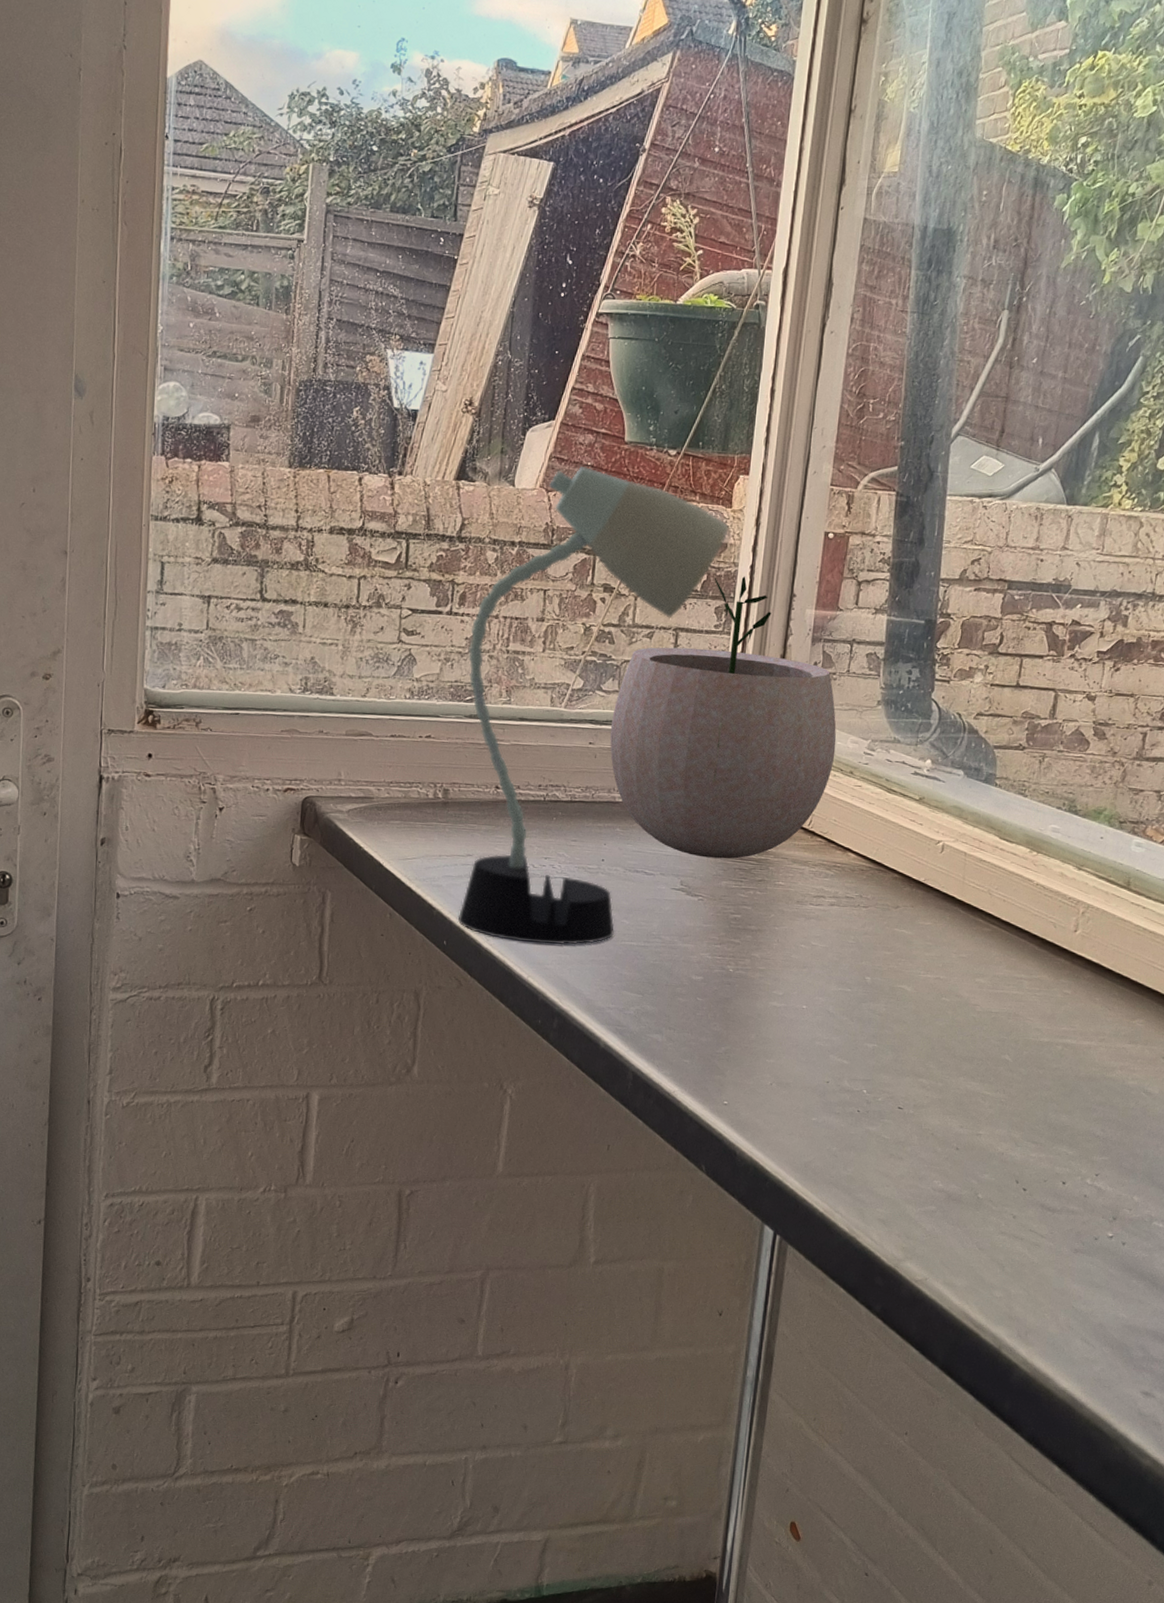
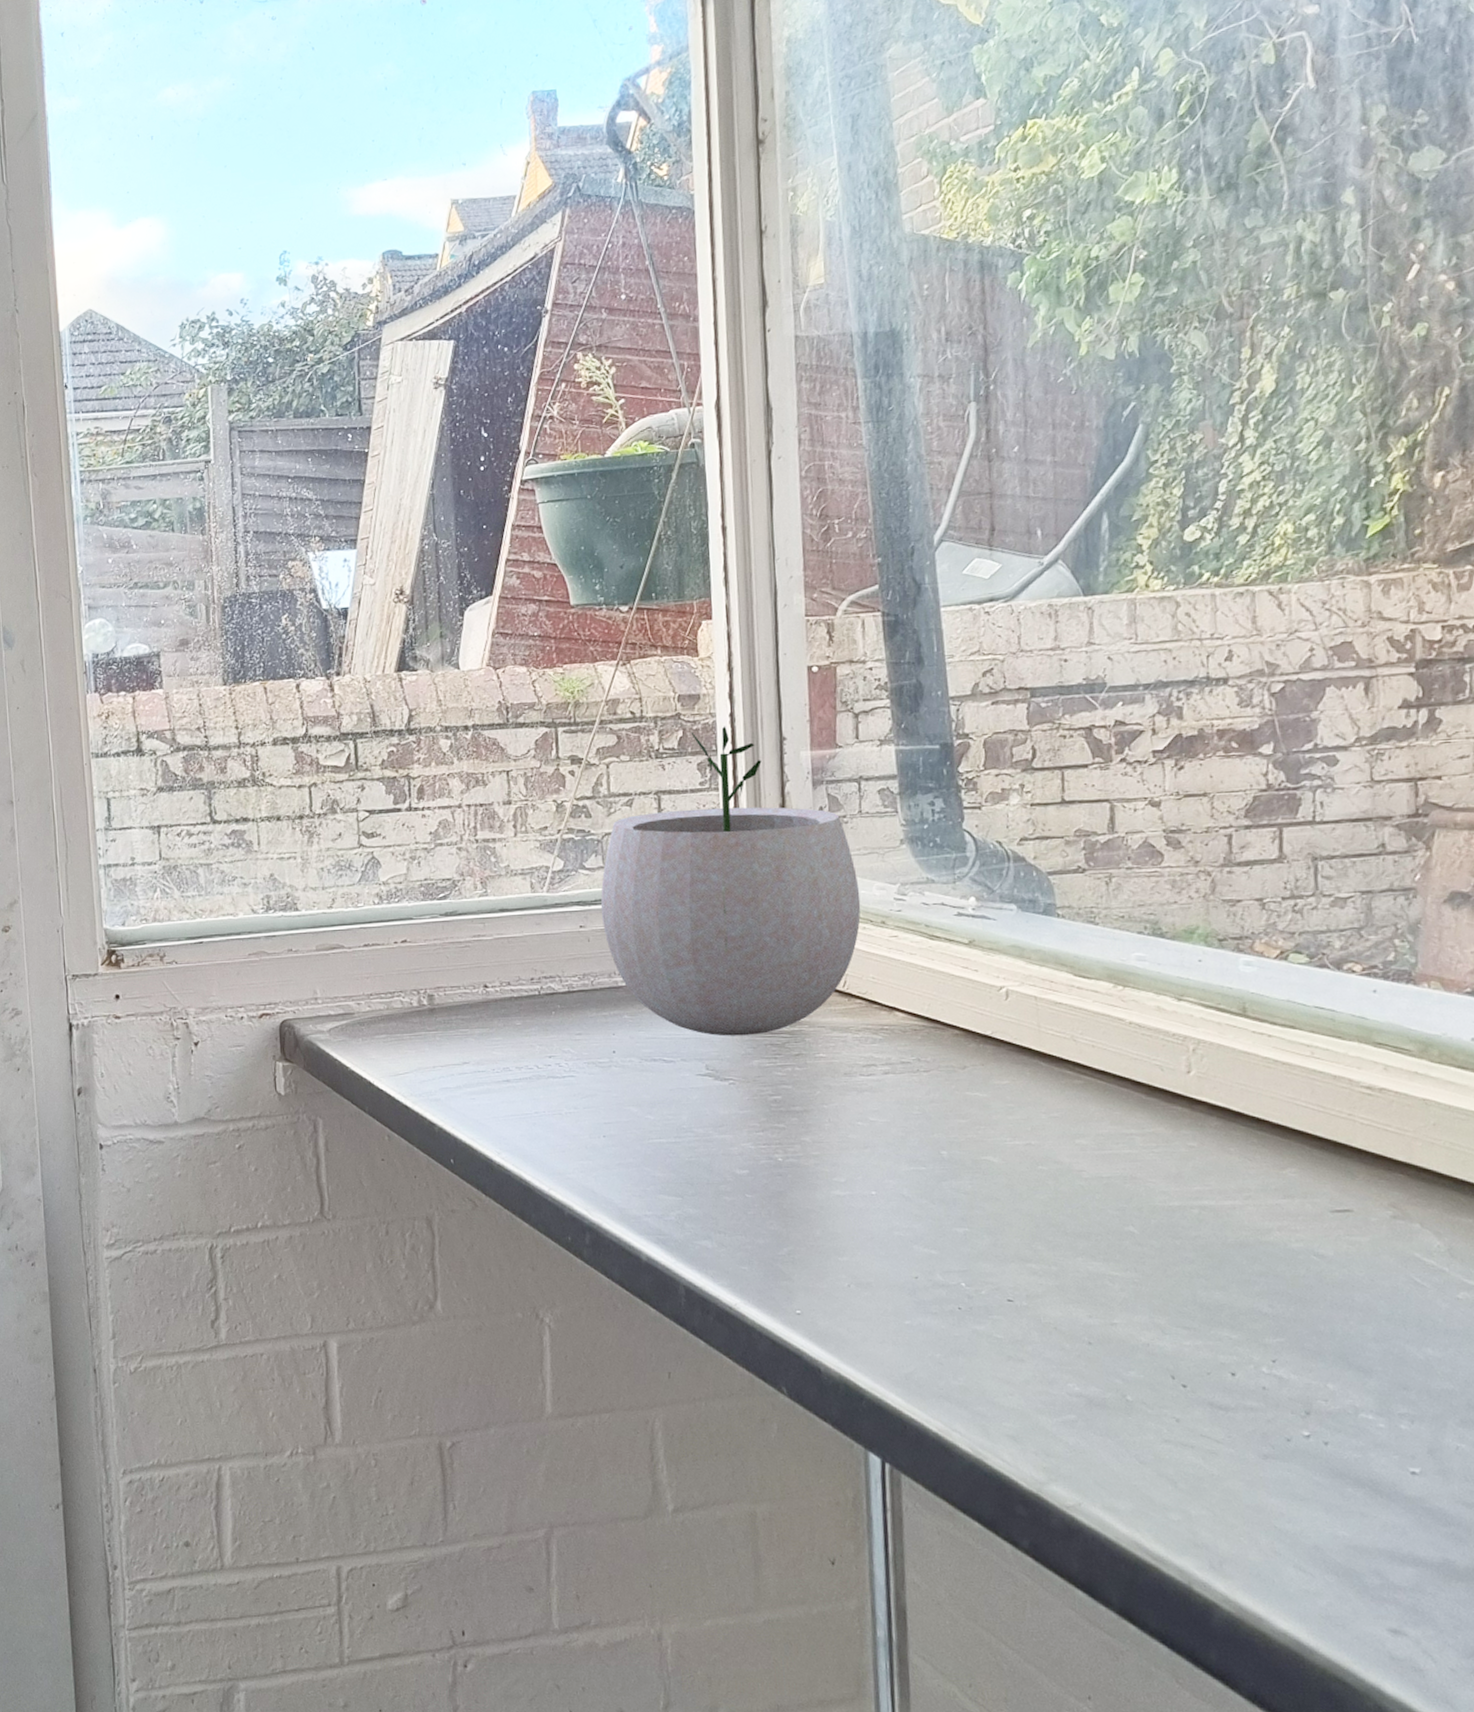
desk lamp: present [457,466,729,945] -> none [433,637,699,1152]

